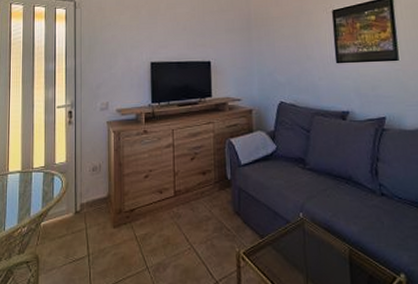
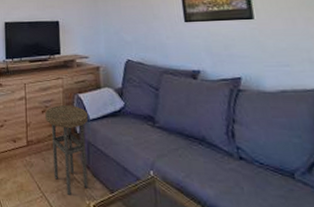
side table: none [195,151,239,246] -> present [45,105,89,196]

